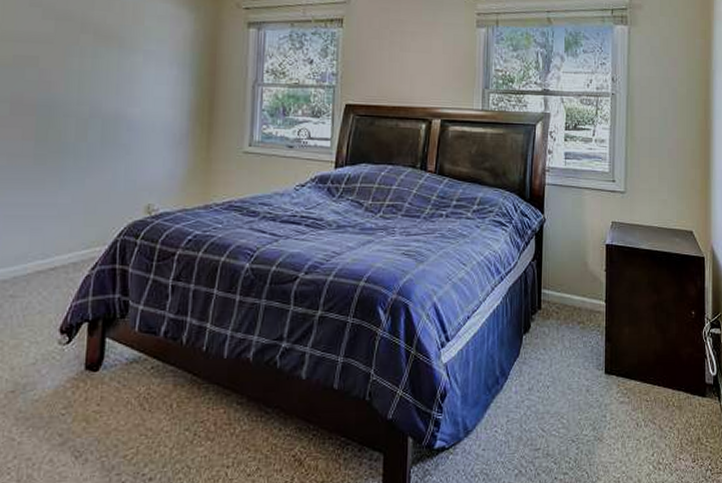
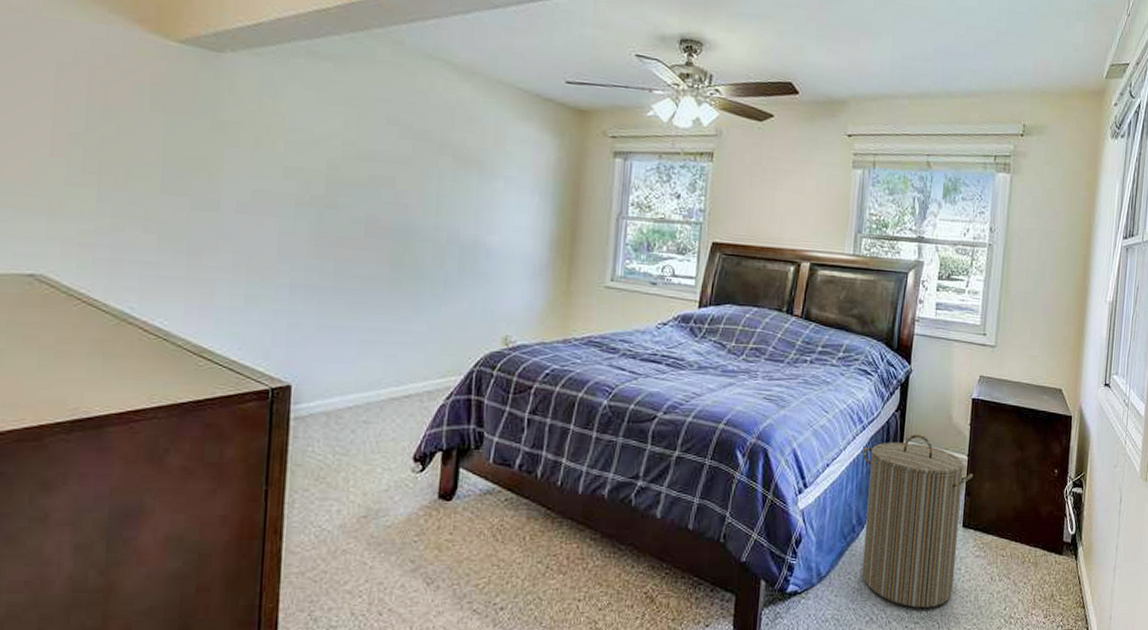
laundry hamper: none [502,283,613,458] -> present [862,435,974,608]

